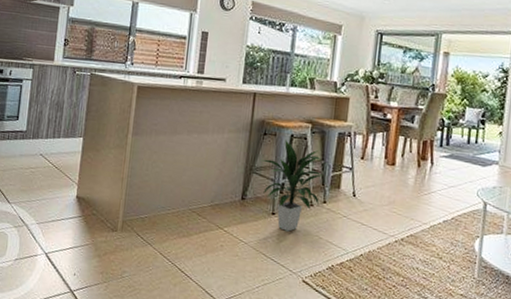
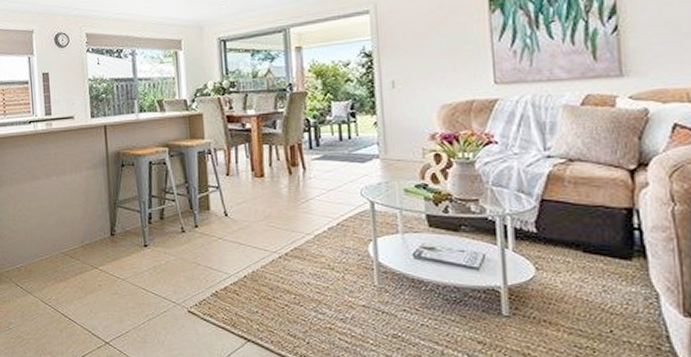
indoor plant: present [260,140,323,232] -> none [123,168,190,262]

